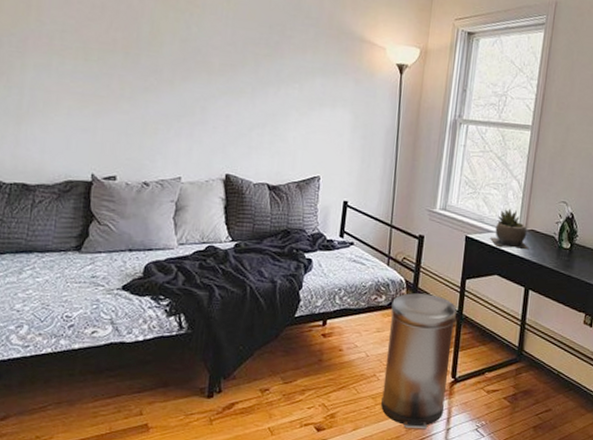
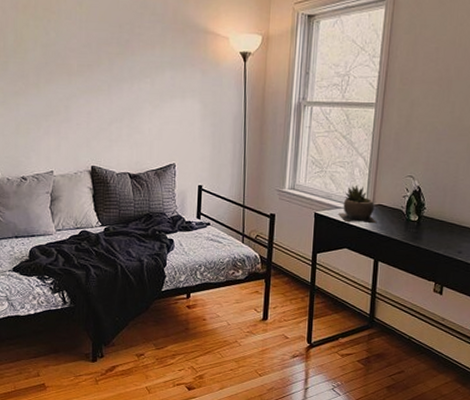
pedal bin: present [381,293,457,430] -> none [244,267,309,389]

